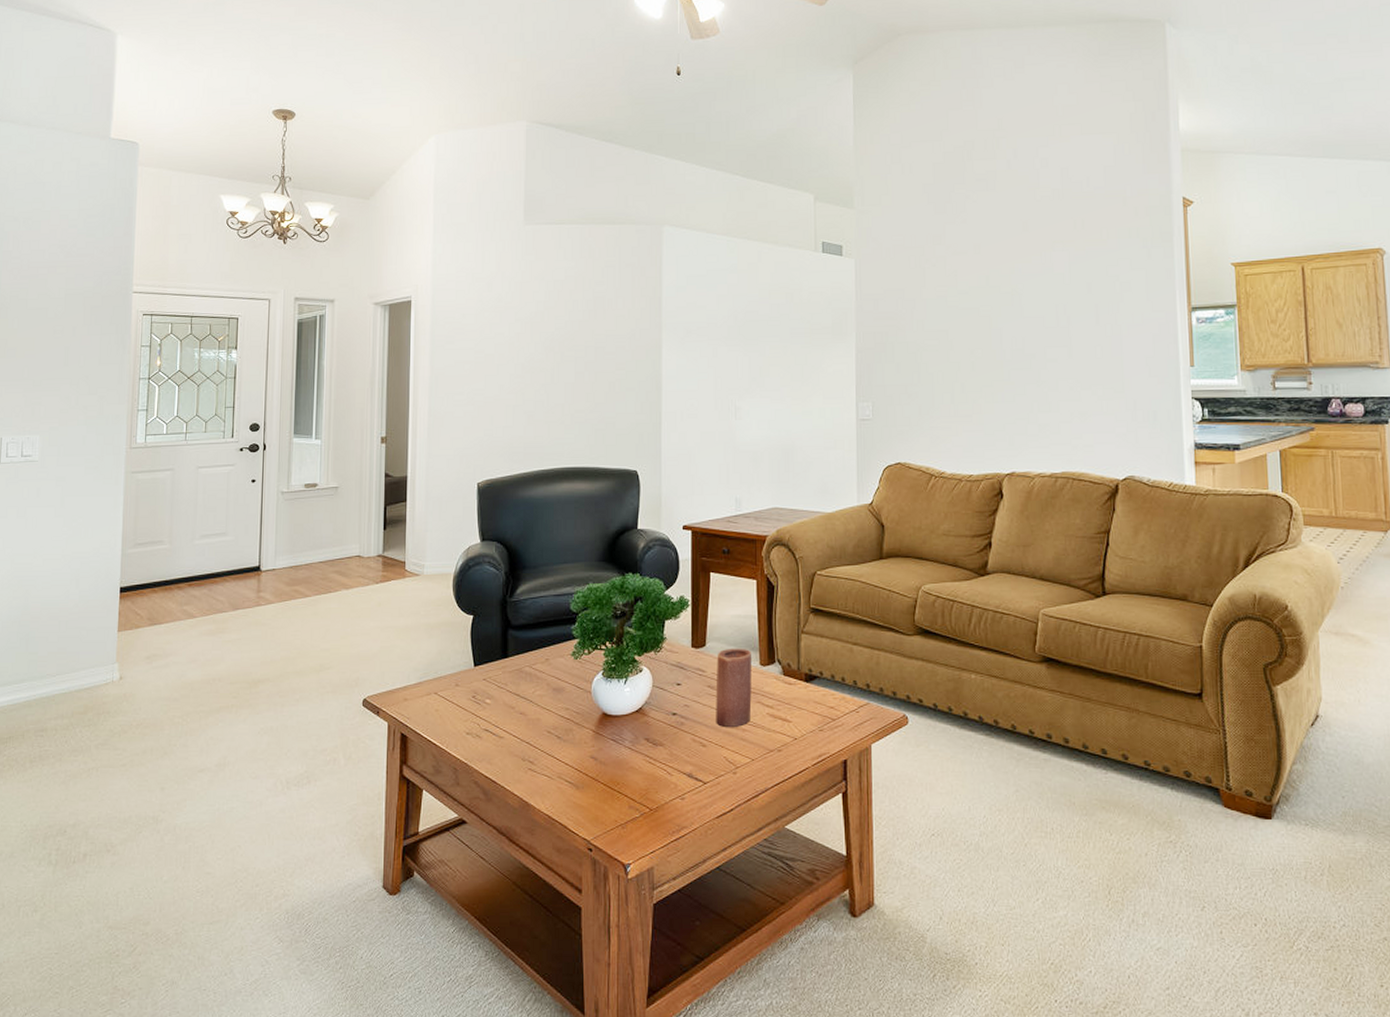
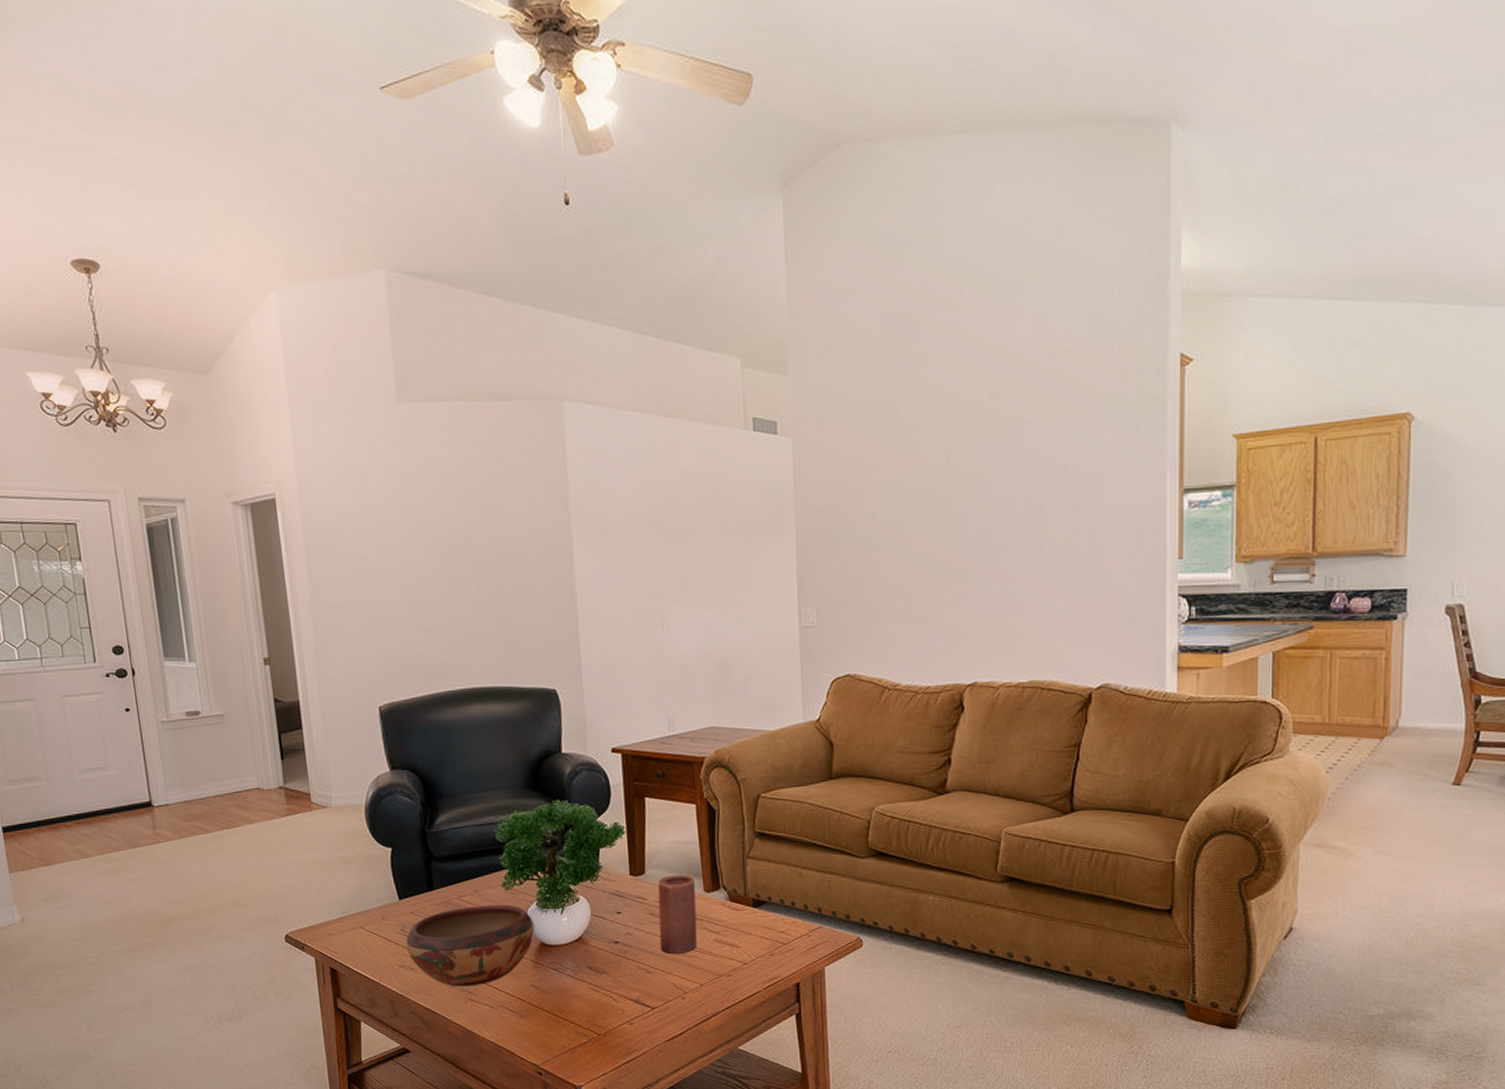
decorative bowl: none [475,673,598,756] -> present [406,904,535,987]

